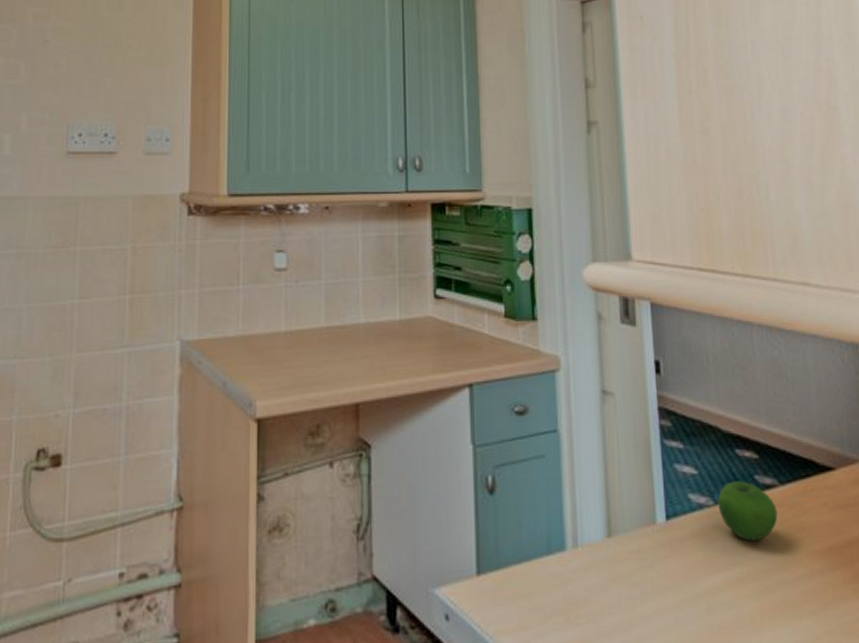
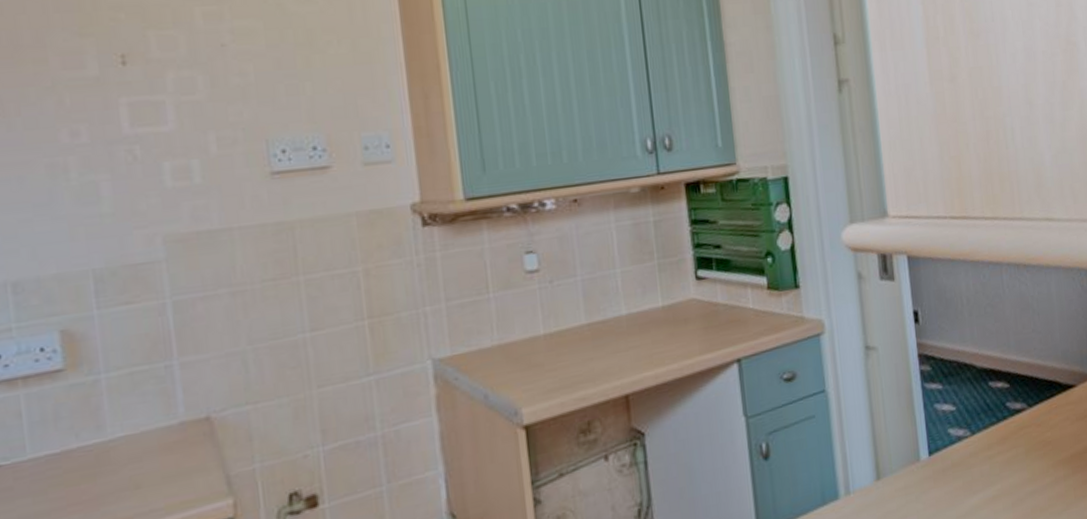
apple: present [717,481,778,541] -> none [974,410,1027,462]

